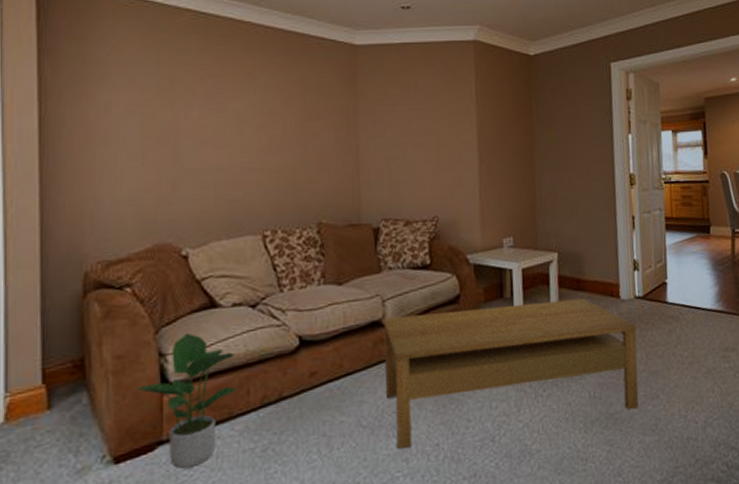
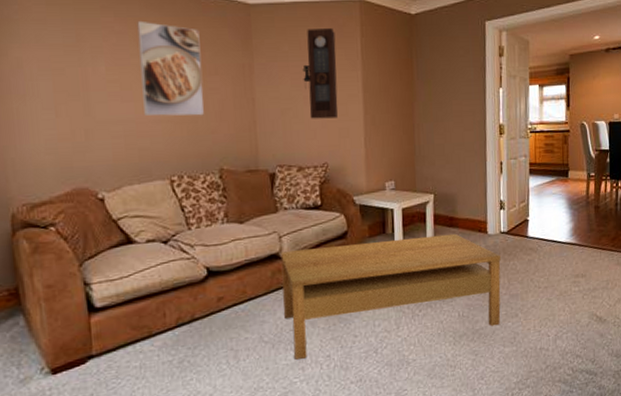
potted plant: present [136,332,237,468] -> none [66,265,154,377]
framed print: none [235,62,303,164] -> present [137,20,204,116]
pendulum clock: none [411,70,451,168] -> present [302,28,338,119]

